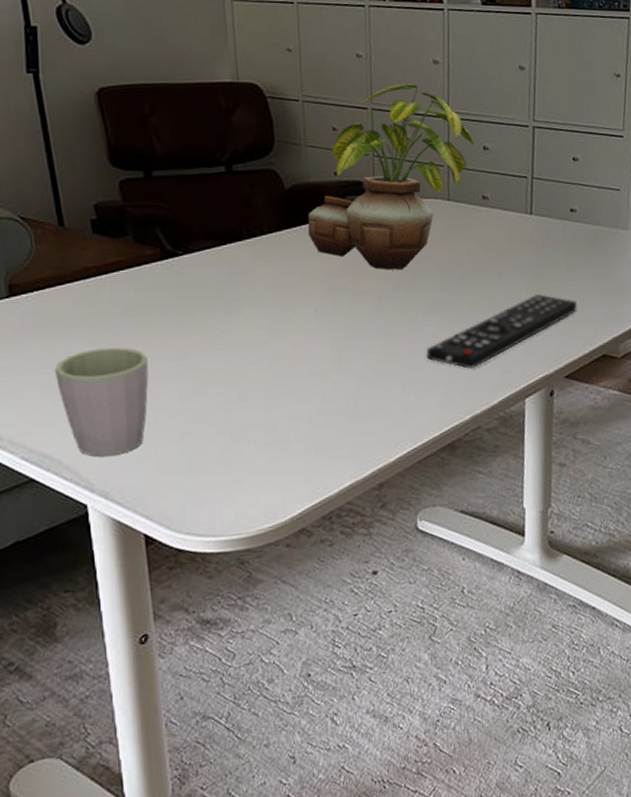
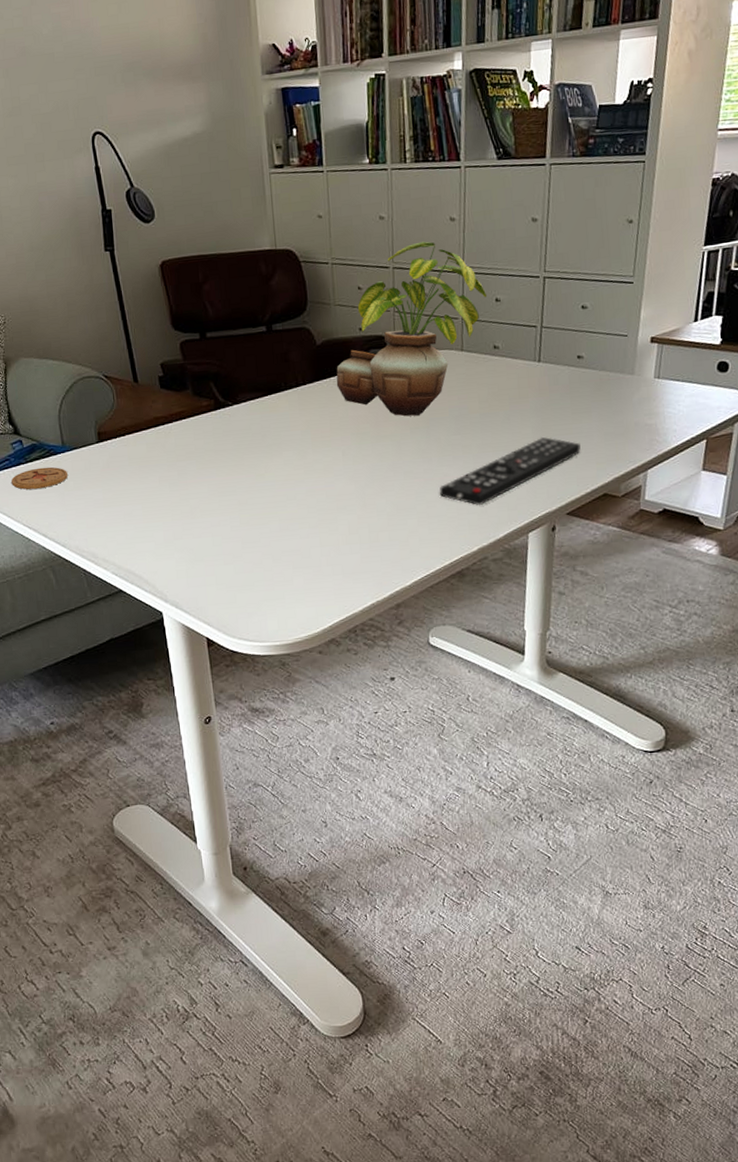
mug: present [54,347,149,457] -> none [134,484,207,574]

